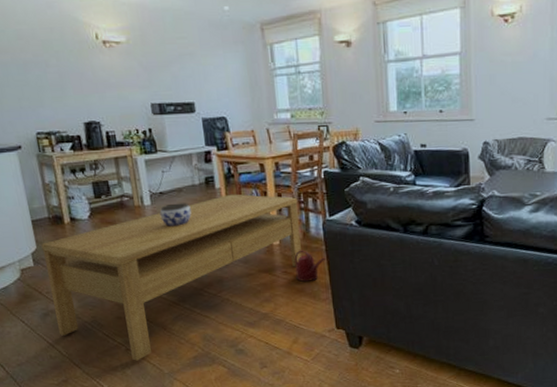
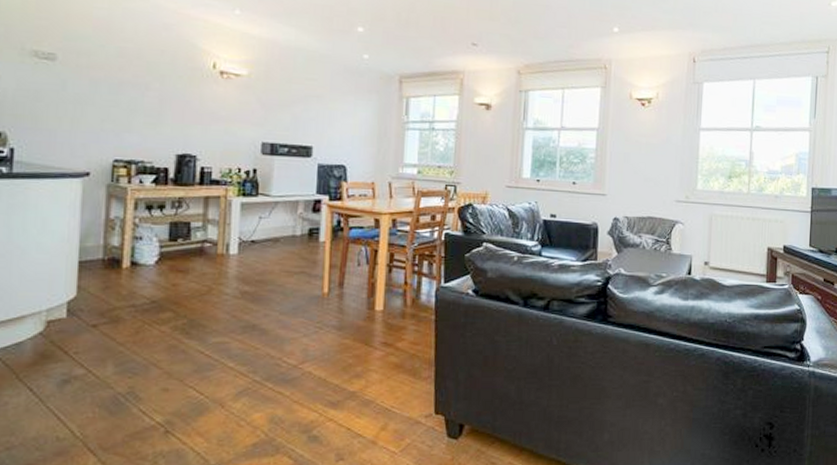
coffee table: present [41,194,302,361] -> none [79,249,412,447]
jar: present [159,203,192,227] -> none [246,254,285,281]
watering can: present [294,250,327,282] -> none [396,318,435,355]

